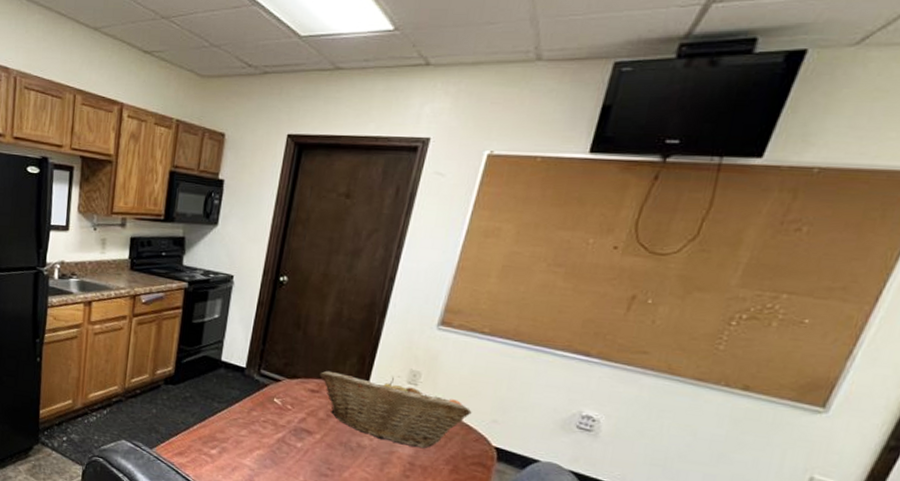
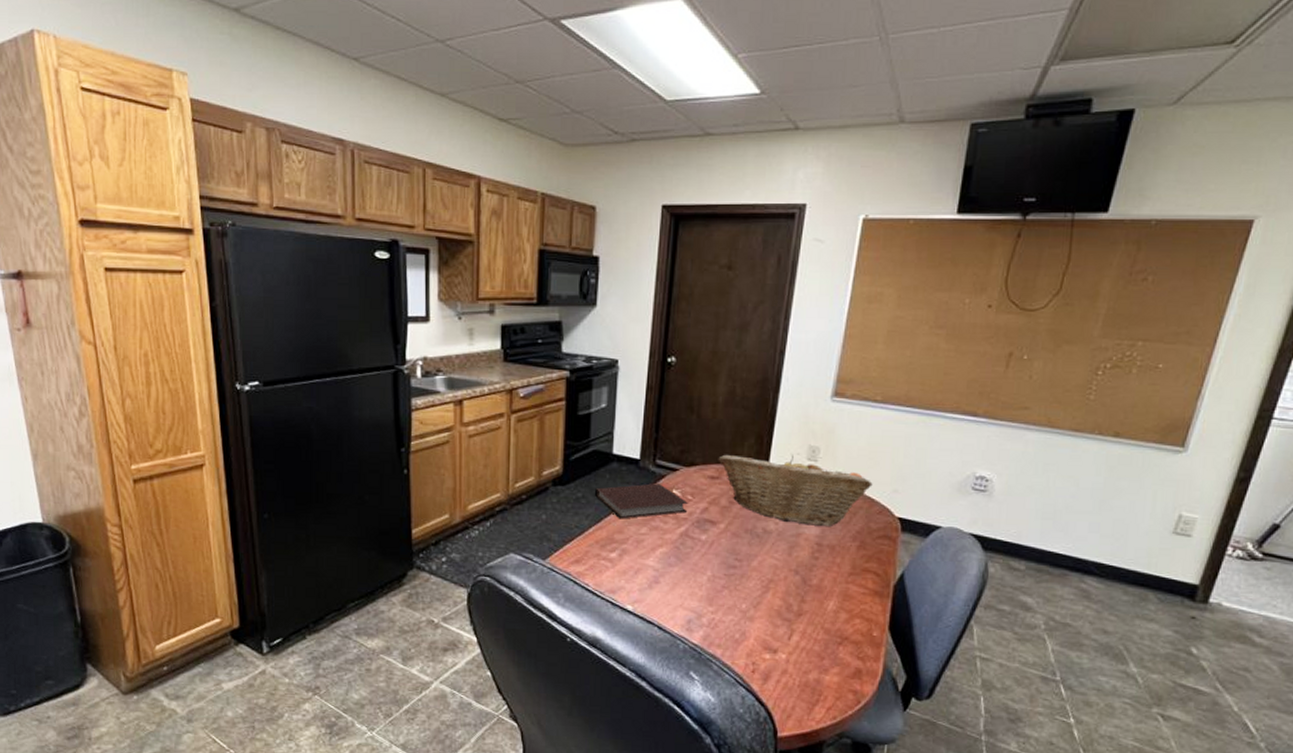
notebook: none [201,389,287,421] -> present [594,483,688,519]

